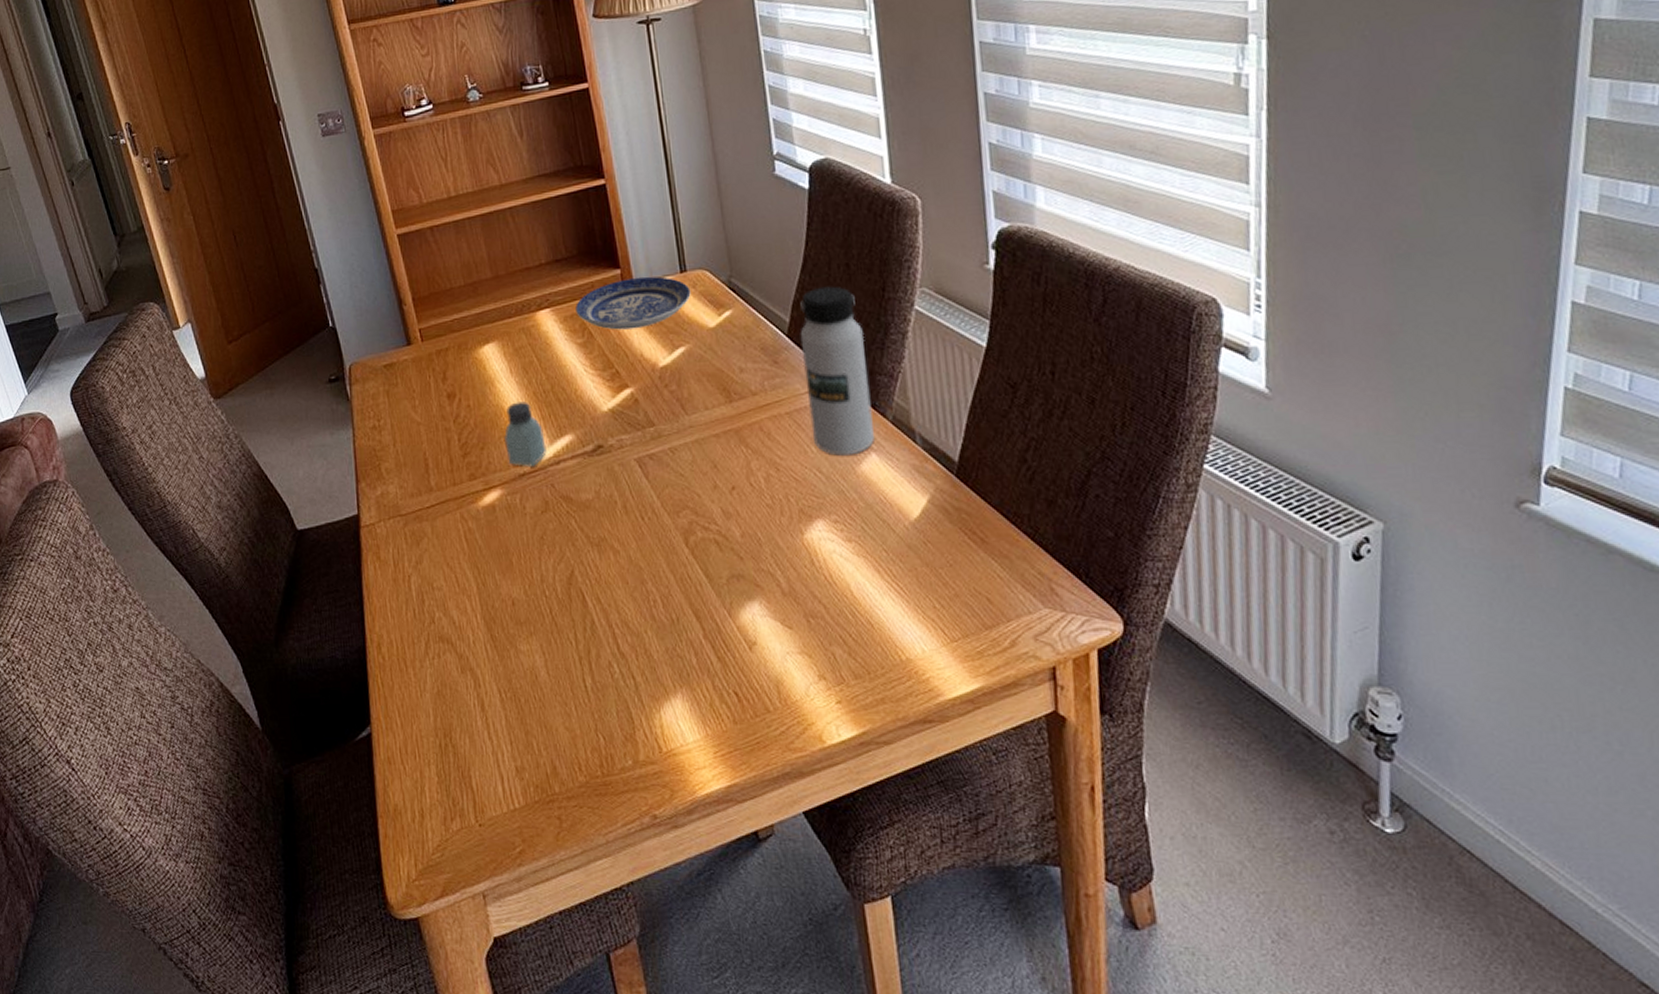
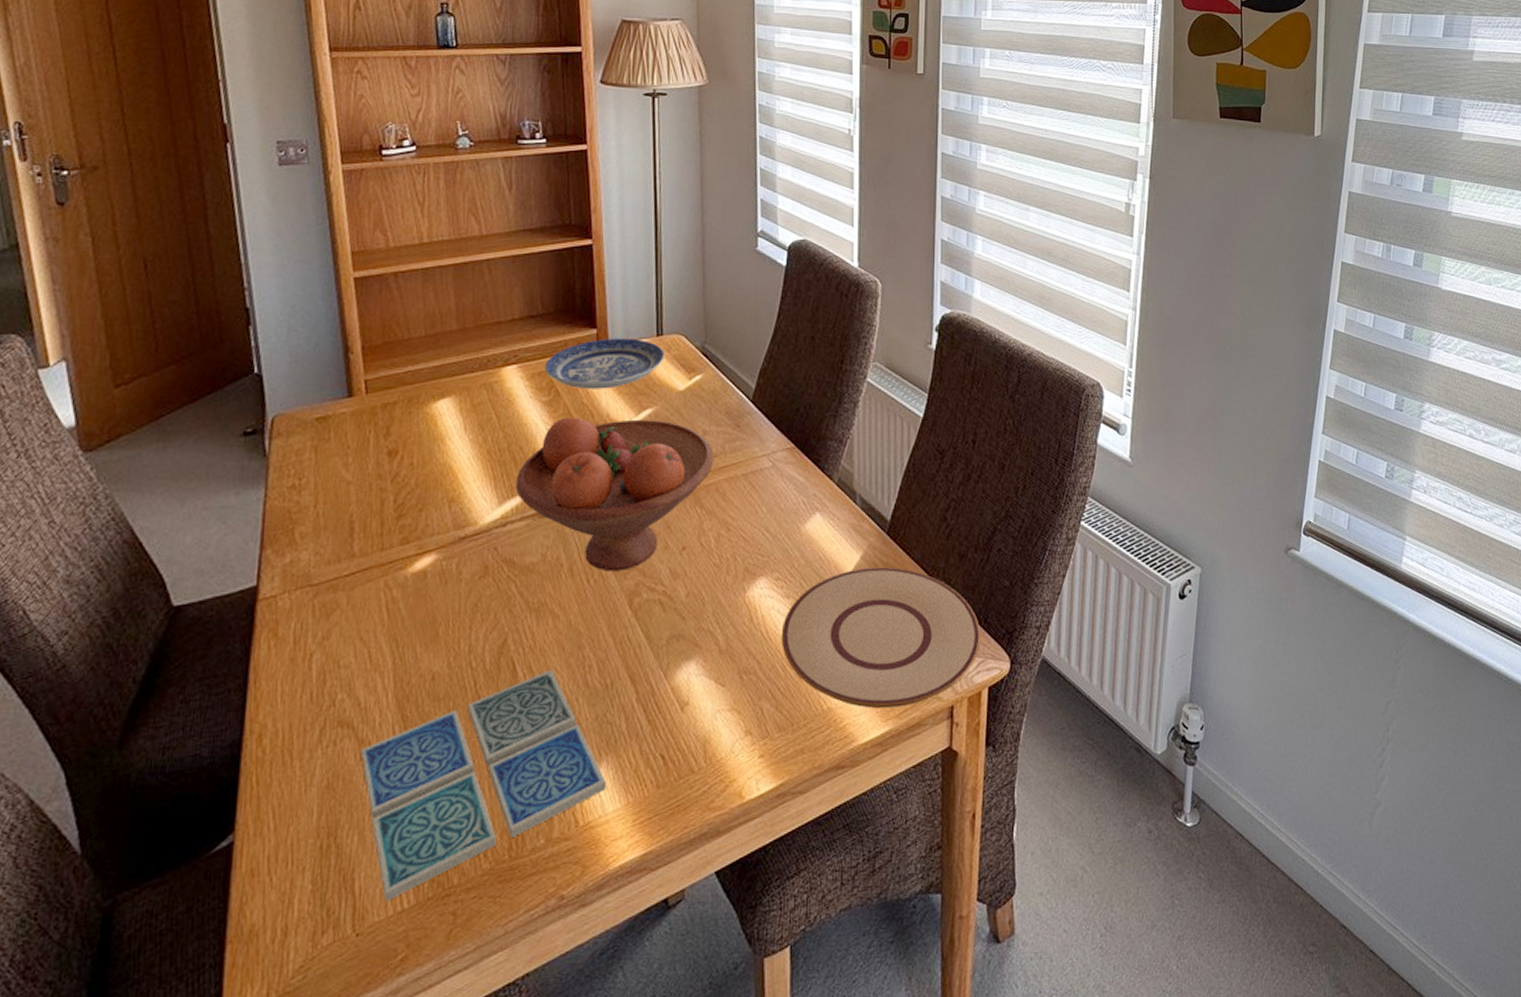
drink coaster: none [461,601,685,799] -> present [361,669,607,901]
saltshaker: present [504,401,547,466] -> none [448,460,494,529]
fruit bowl: none [563,358,755,510] -> present [516,417,714,572]
water bottle: present [800,286,874,456] -> none [763,356,821,516]
plate: none [846,512,1083,664] -> present [781,567,981,709]

